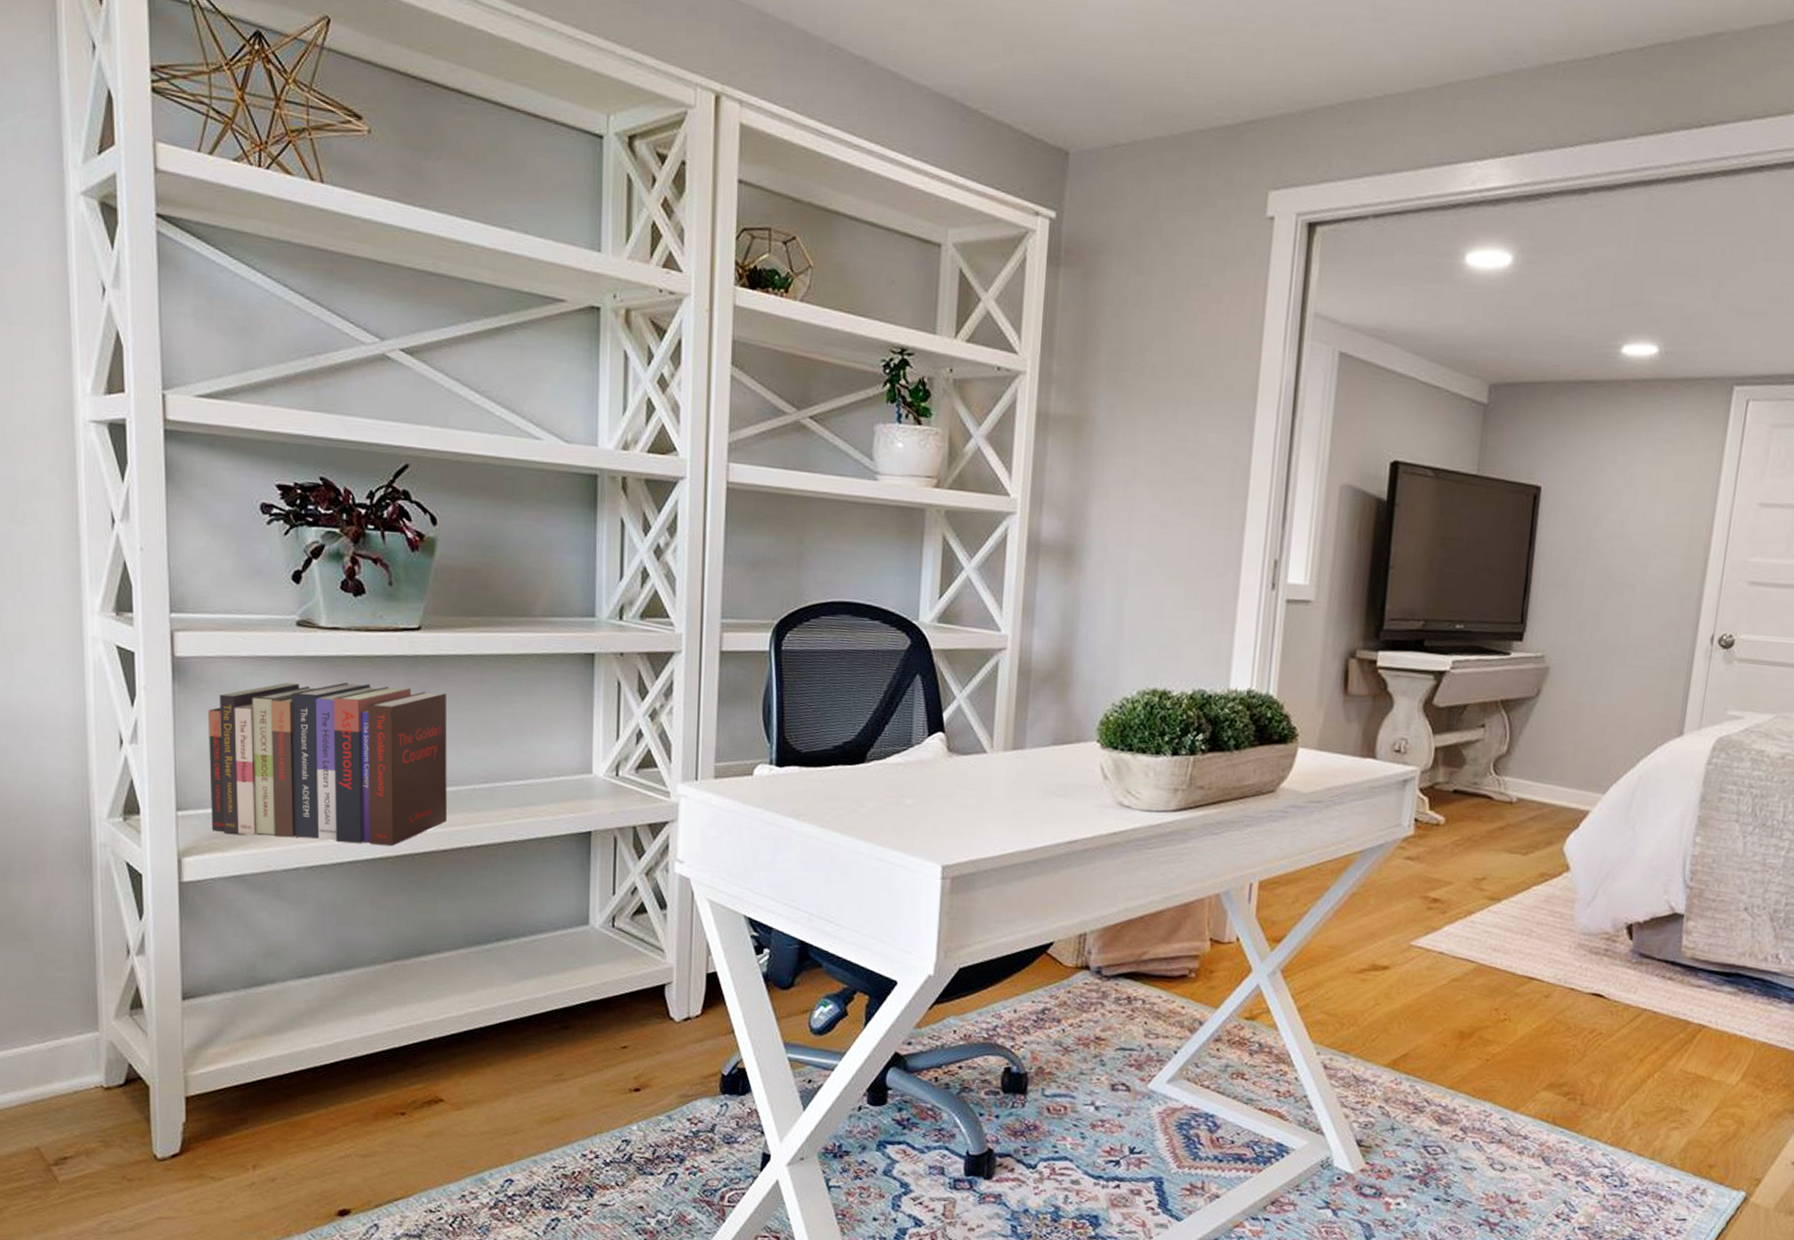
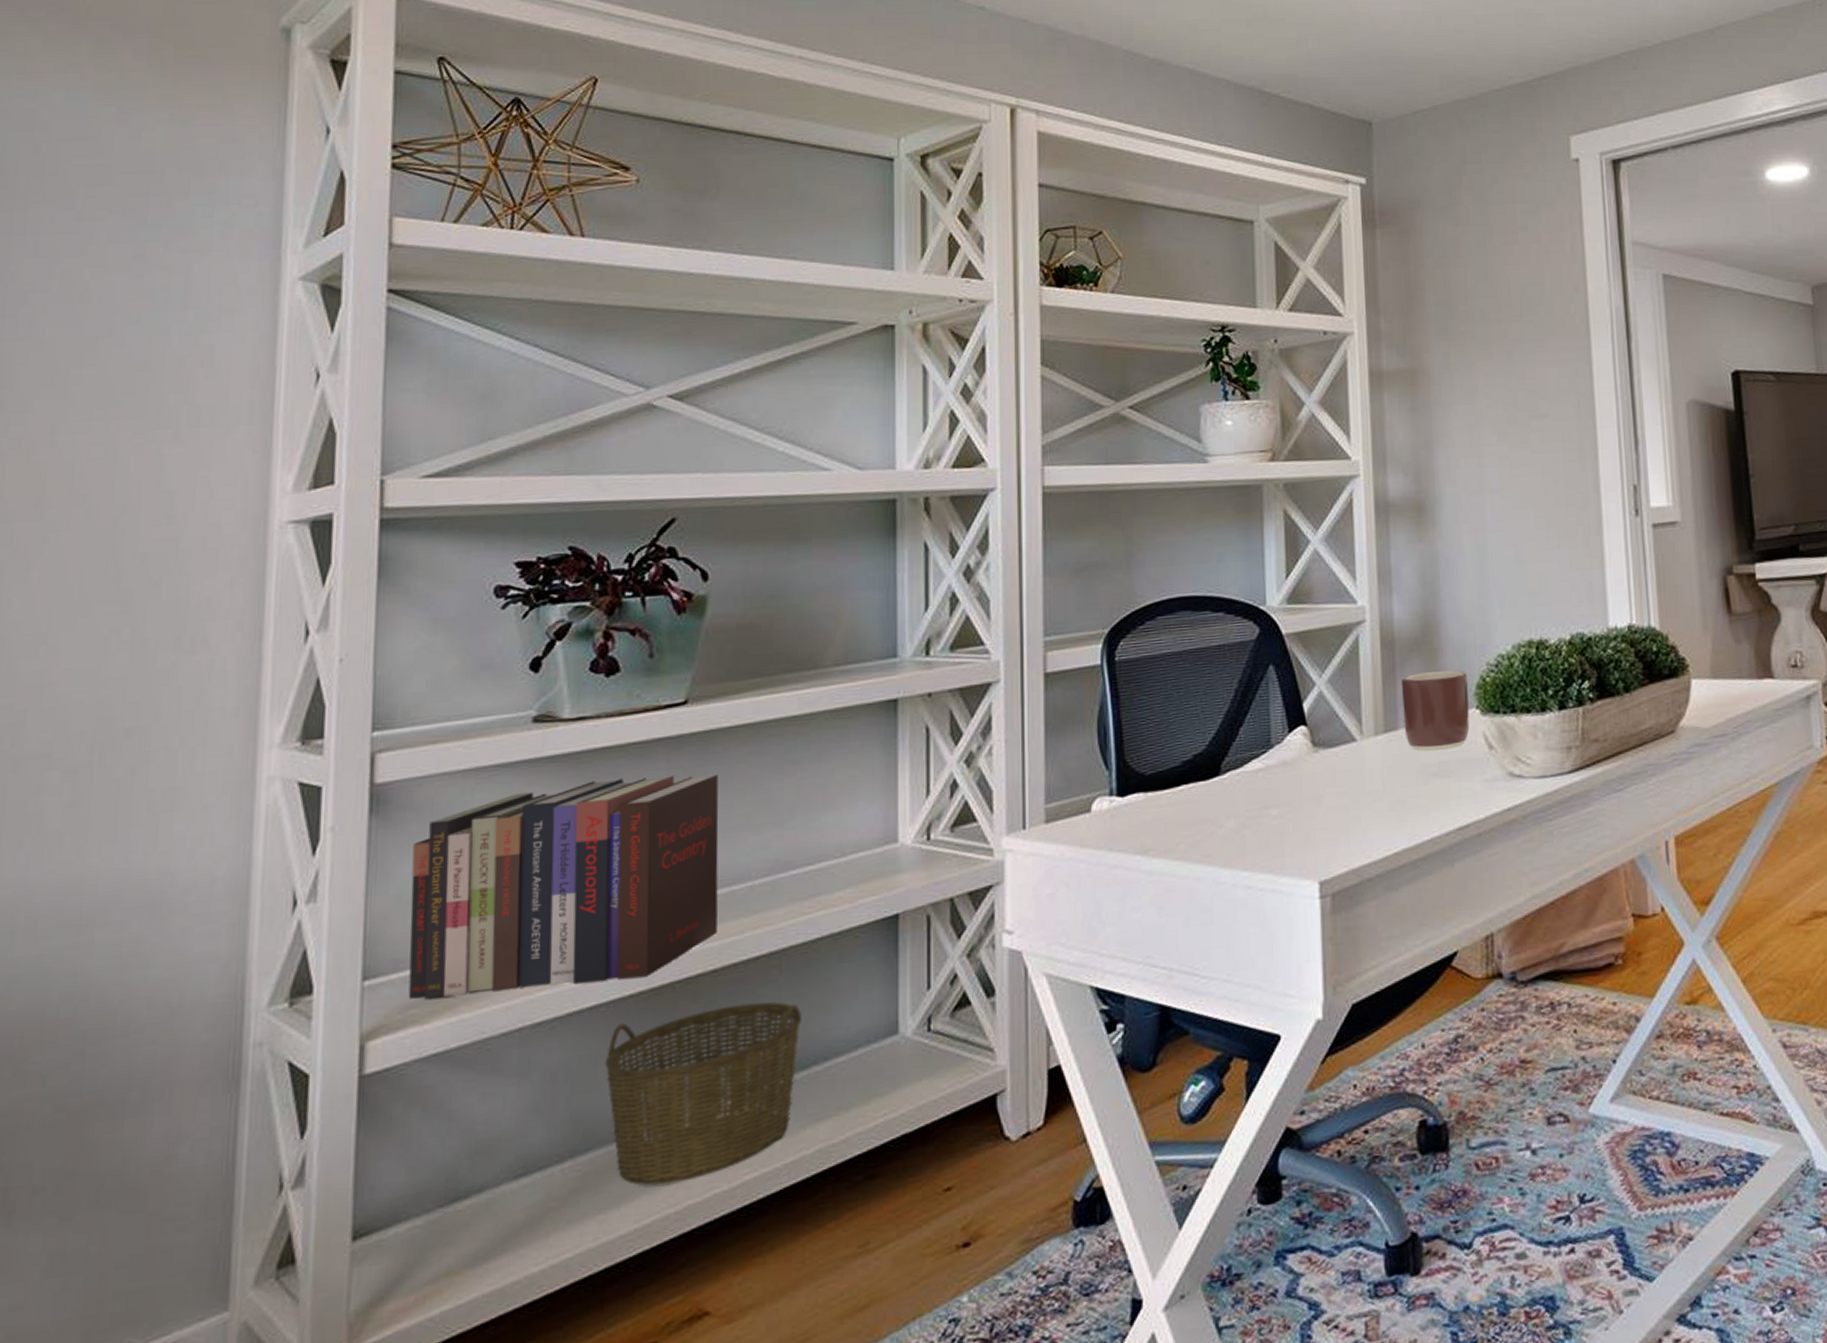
basket: none [362,878,514,1005] -> present [604,1001,803,1186]
mug: none [1030,702,1093,774] -> present [1402,670,1470,752]

